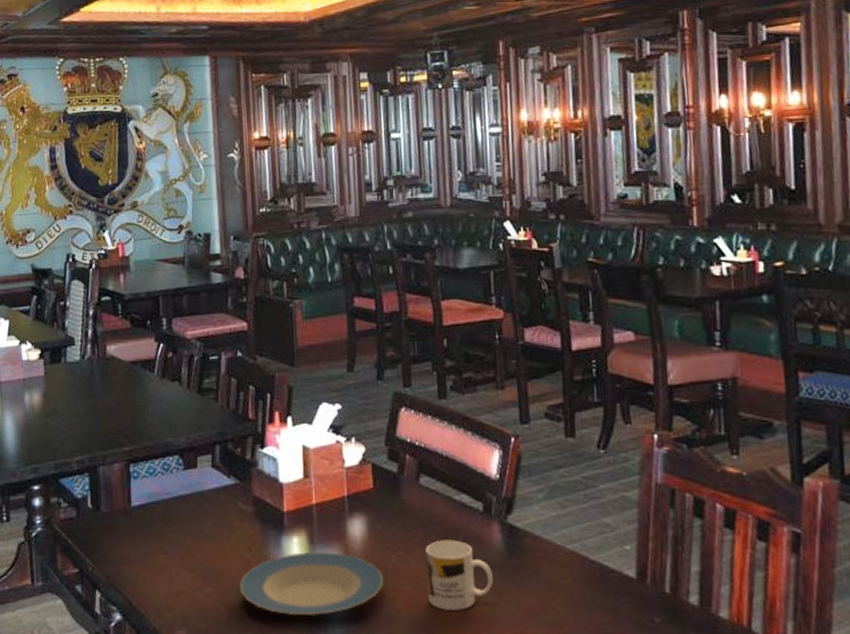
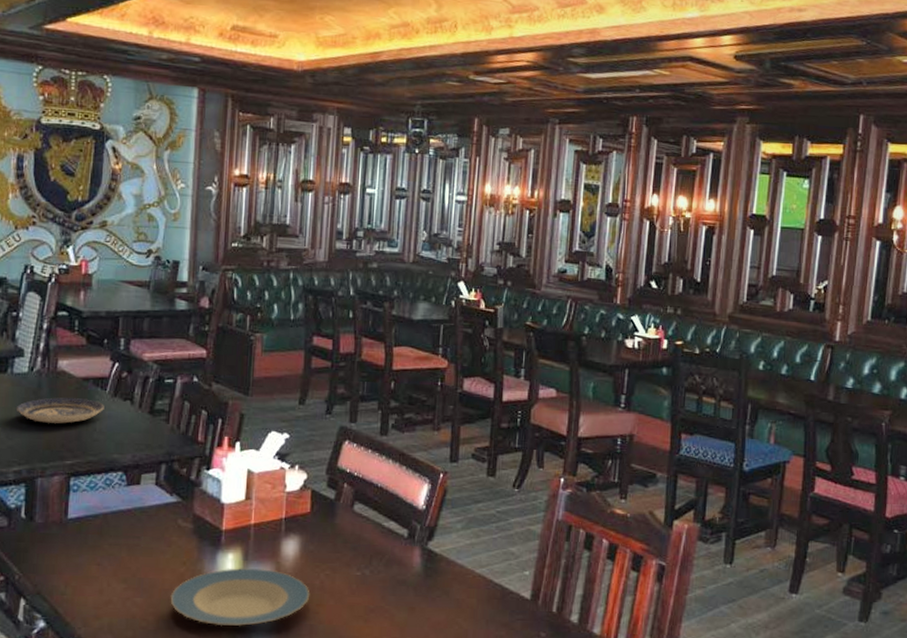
plate: none [73,382,154,410] -> present [17,397,104,424]
mug: present [425,540,493,610] -> none [349,561,409,624]

